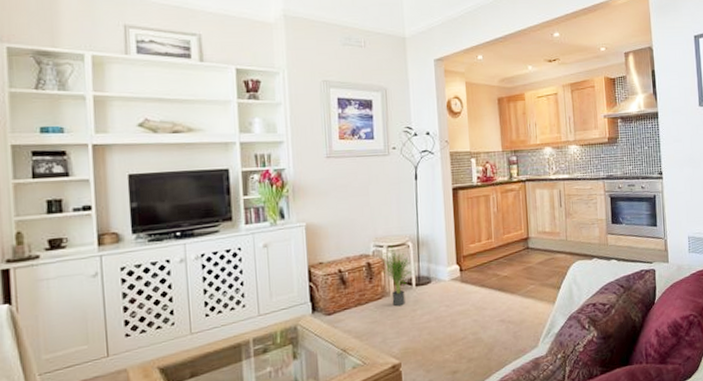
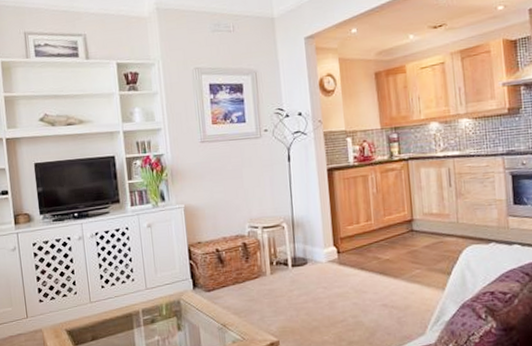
potted plant: present [382,245,411,307] -> none [258,227,287,286]

